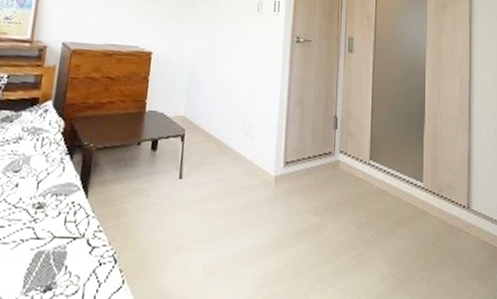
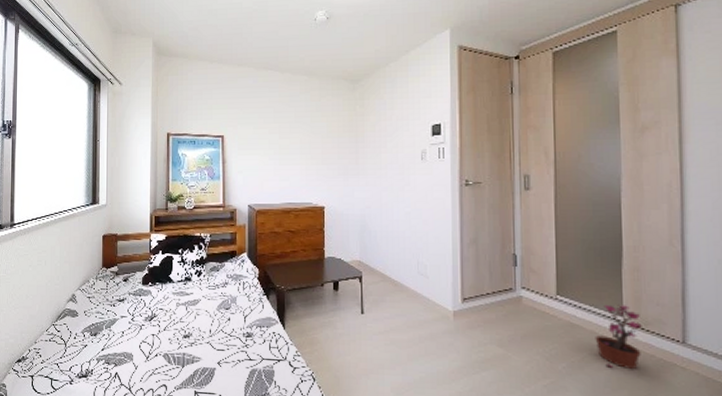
potted plant: none [399,170,437,235] -> present [595,304,642,369]

